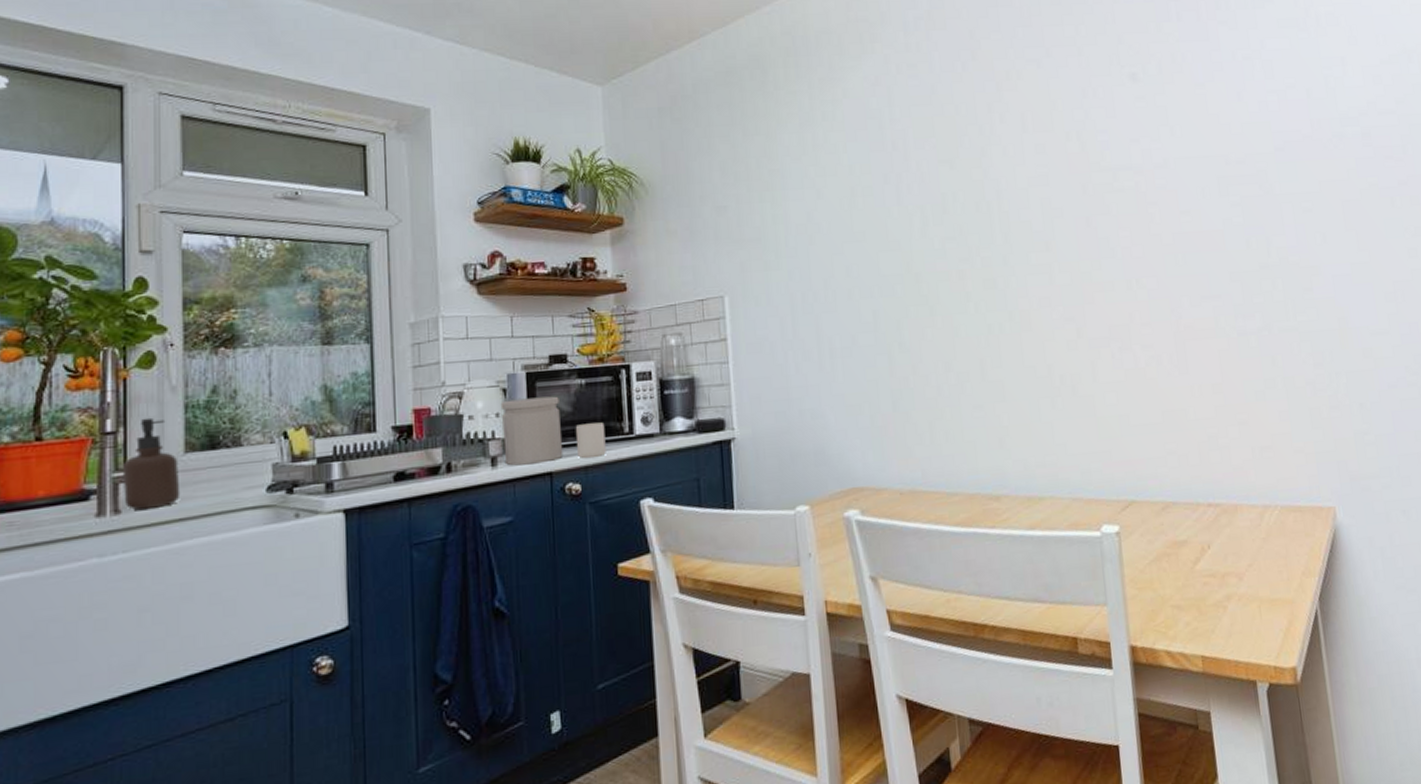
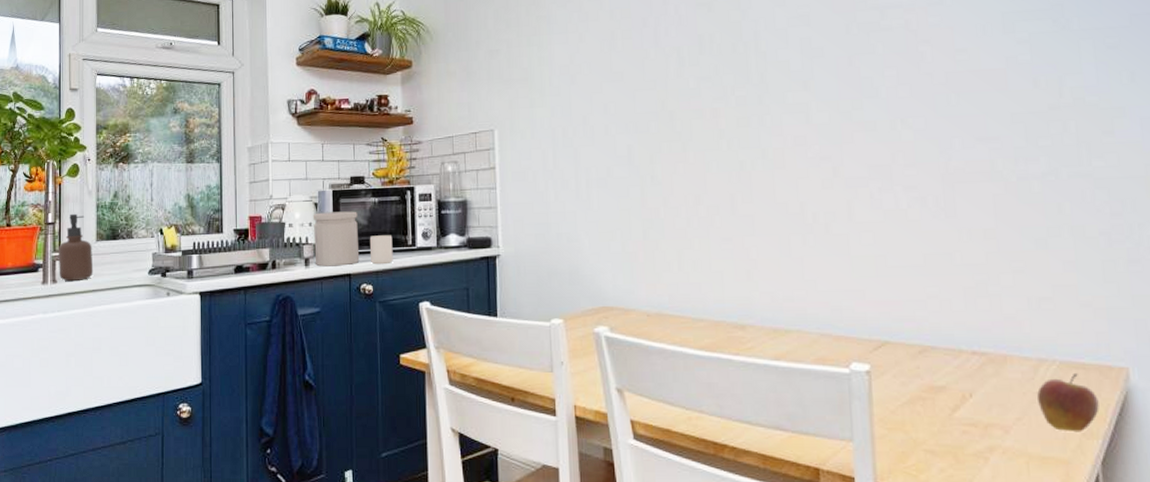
fruit: none [1264,516,1315,573] -> present [1037,374,1099,432]

